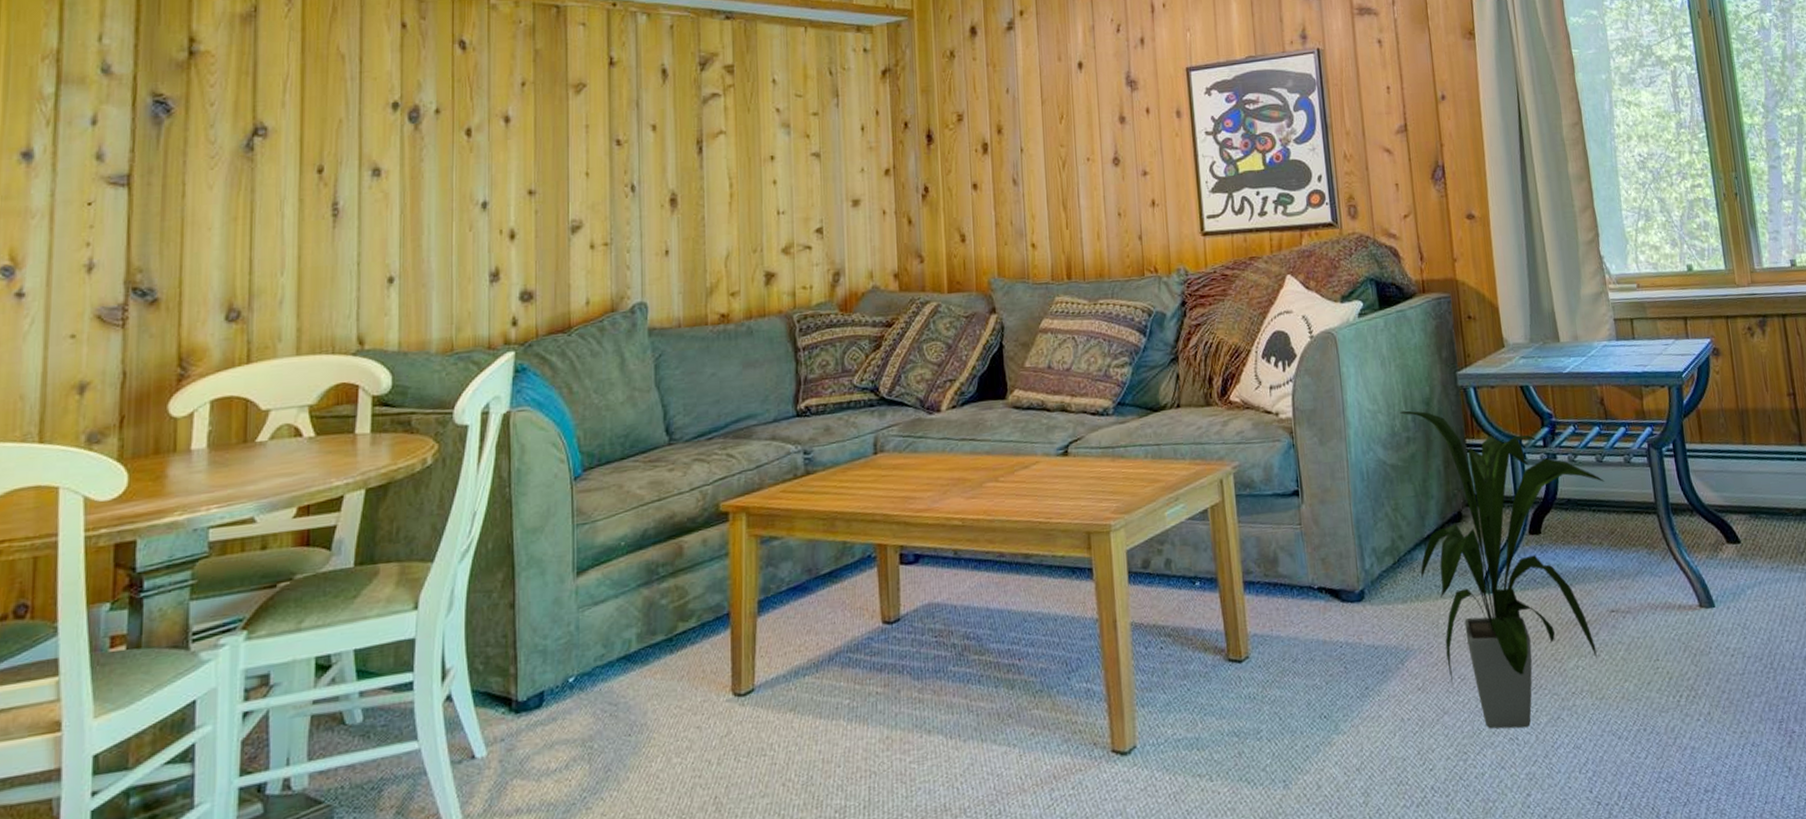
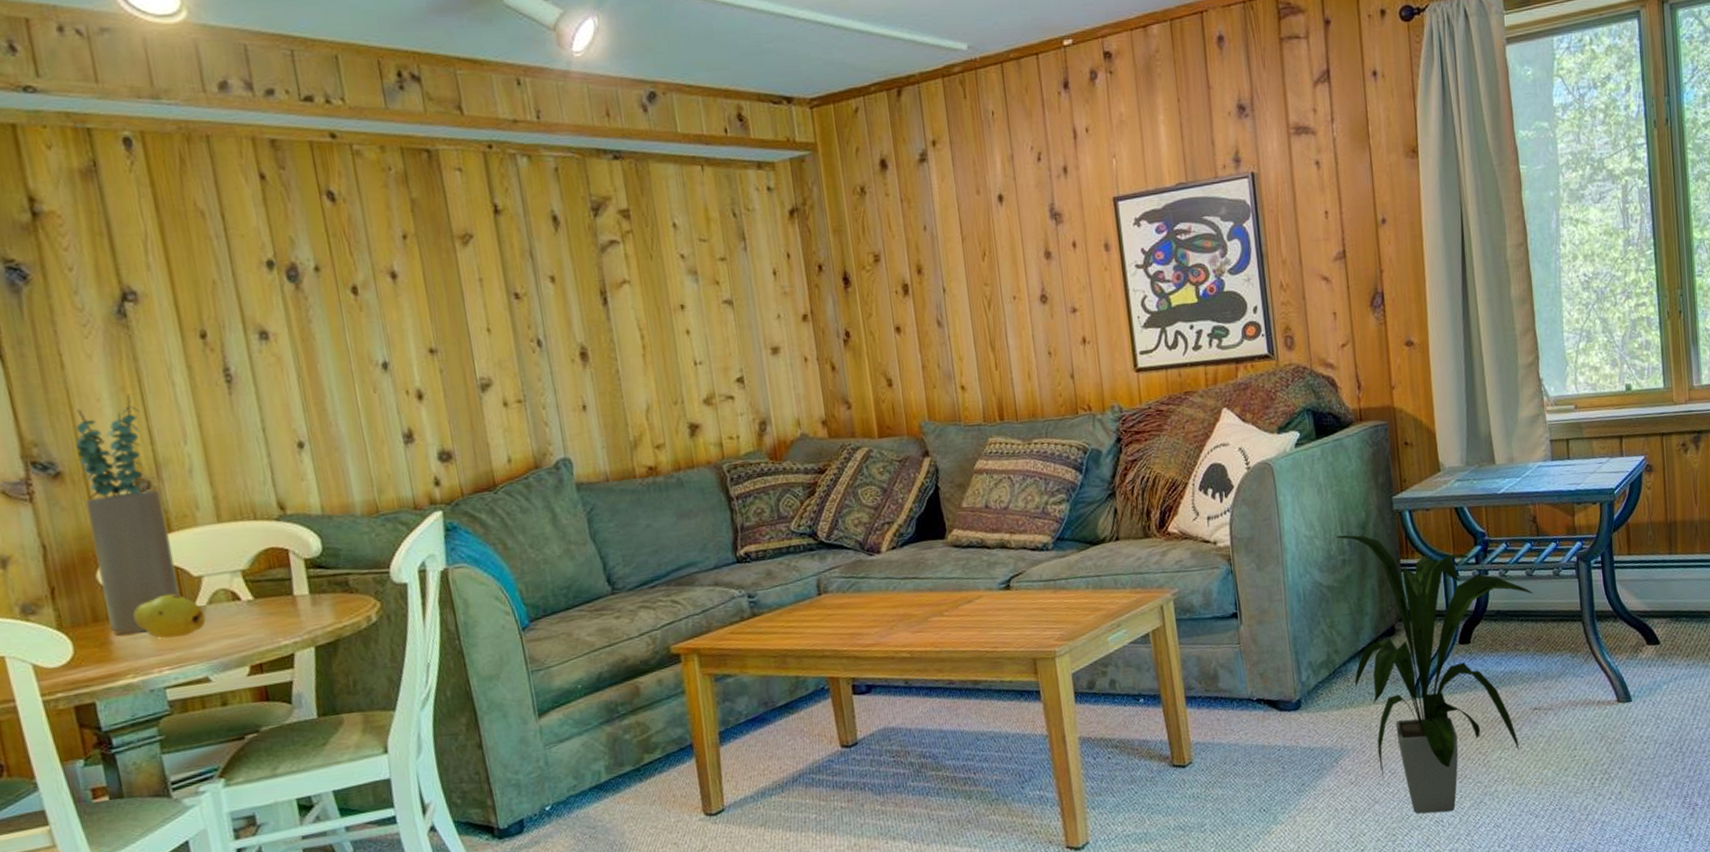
vase: none [169,224,248,469] -> present [76,394,180,636]
fruit: none [194,427,265,474] -> present [133,593,206,639]

